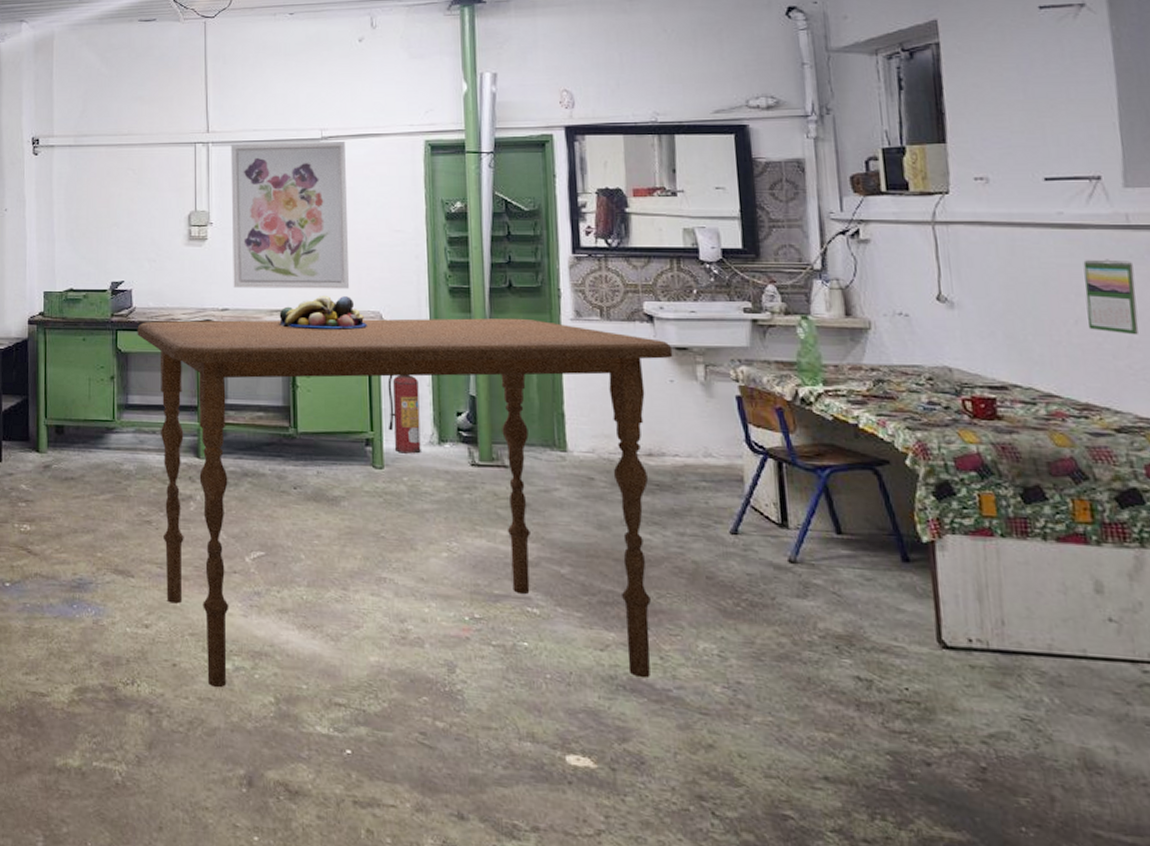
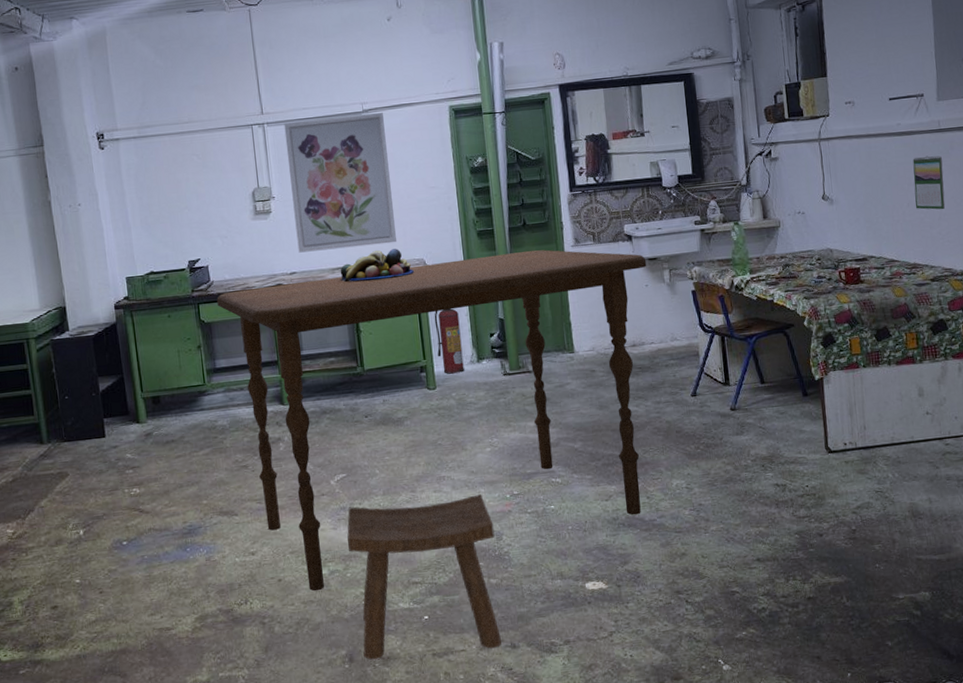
stool: none [259,593,446,813] -> present [347,494,501,660]

